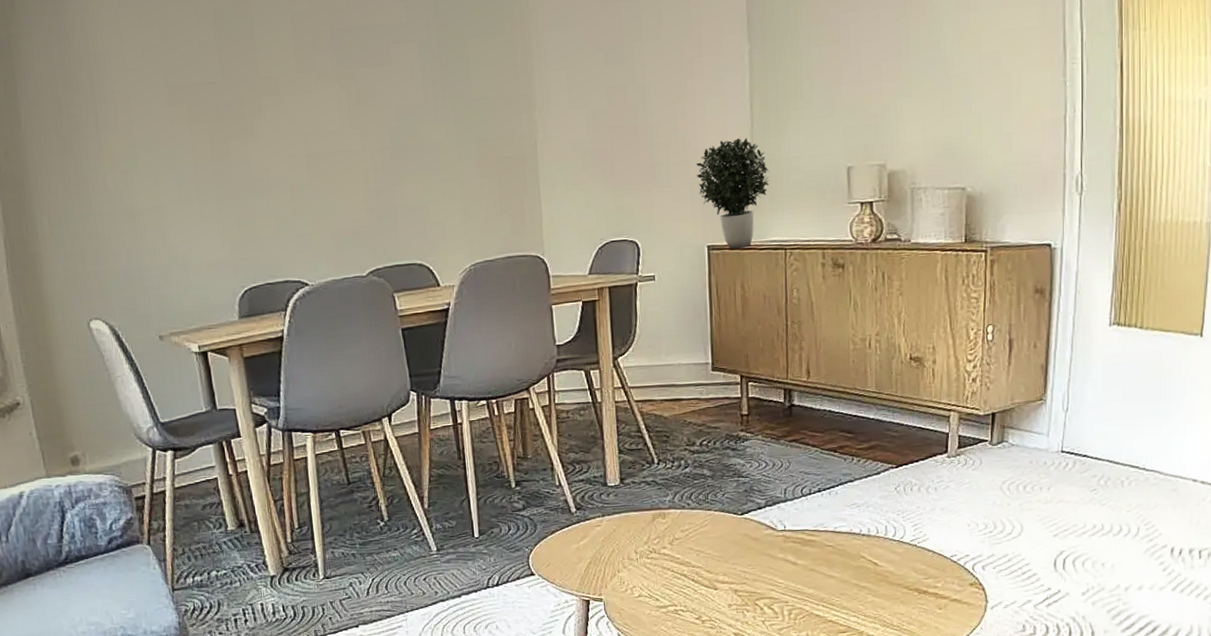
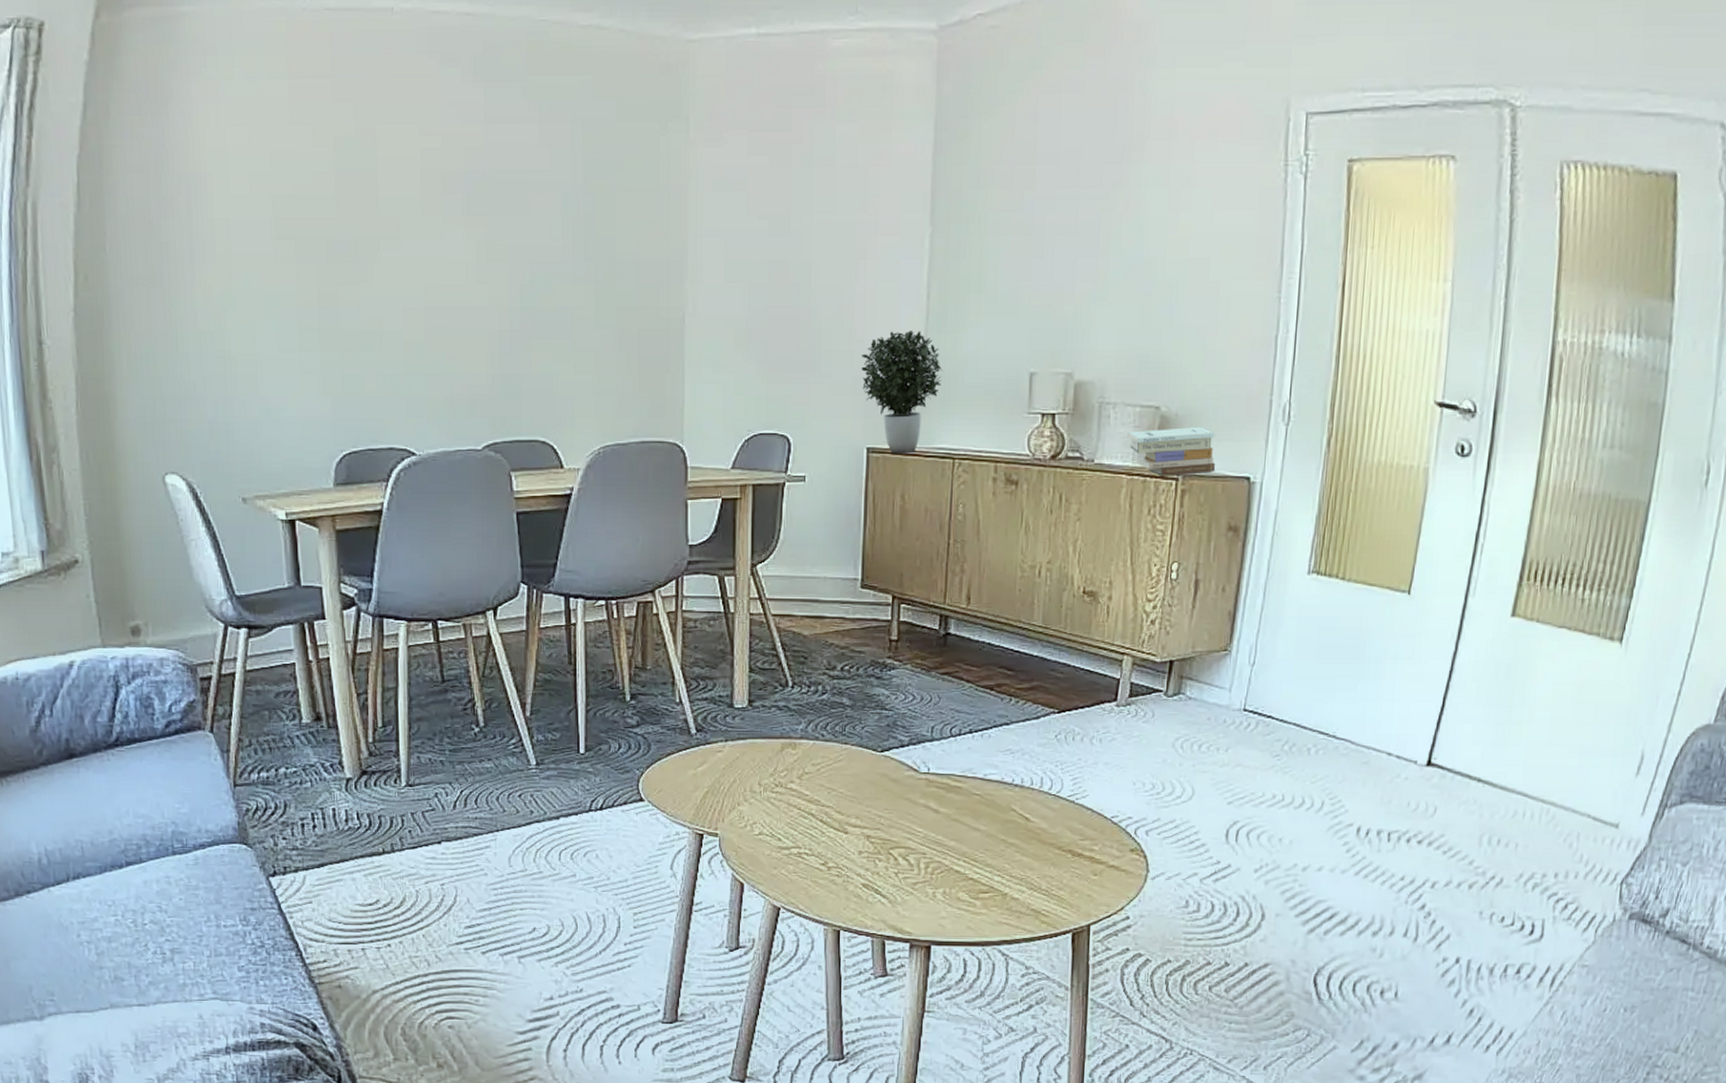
books: none [938,202,1019,249] -> present [1127,426,1215,476]

